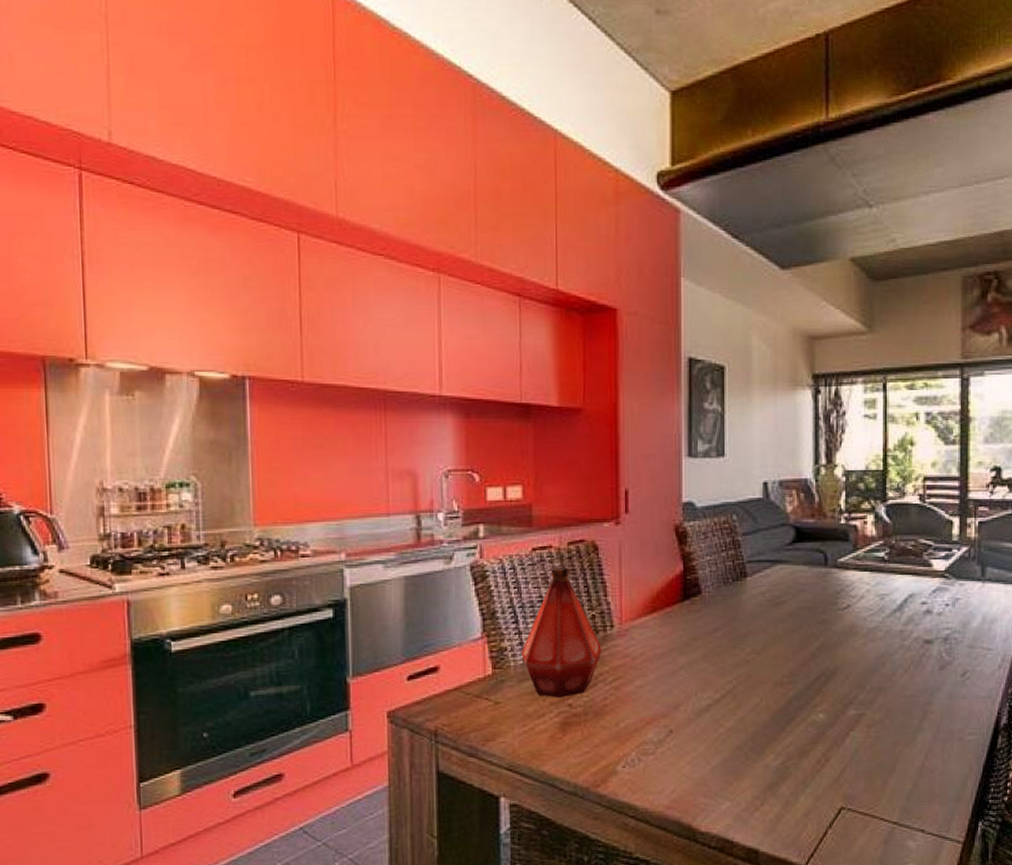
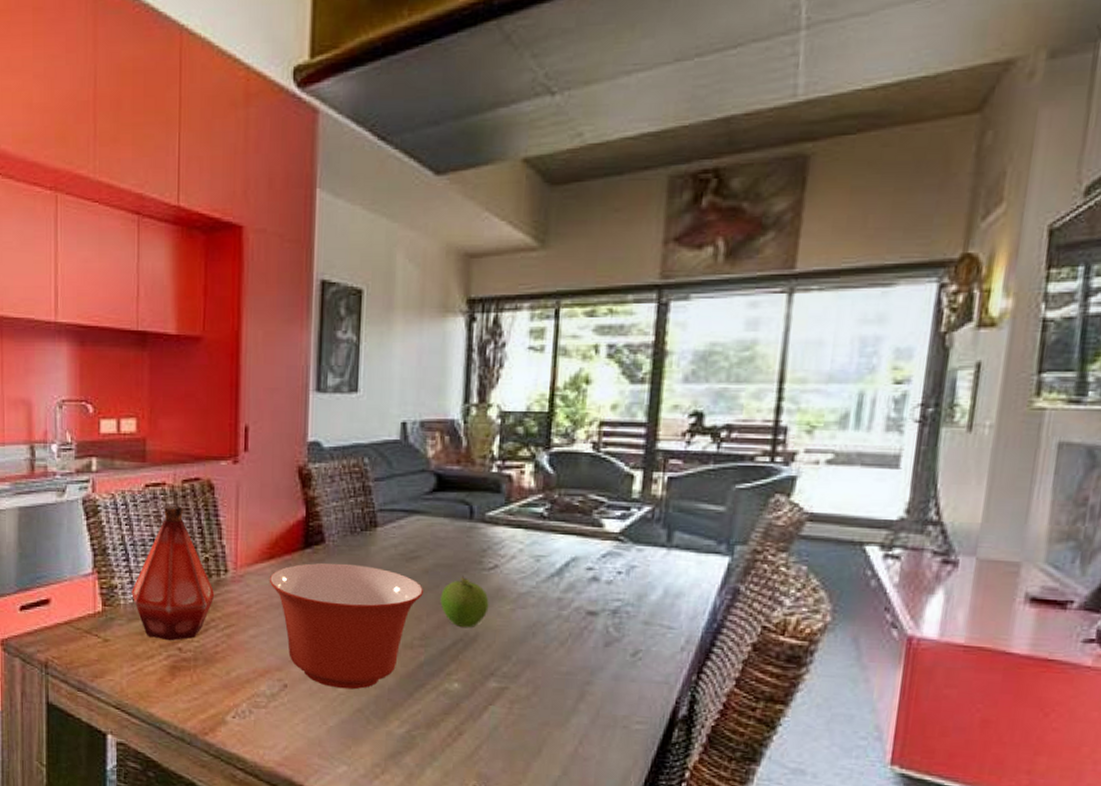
mixing bowl: none [652,612,789,729] -> present [269,563,423,690]
fruit: none [804,616,845,663] -> present [440,576,489,628]

